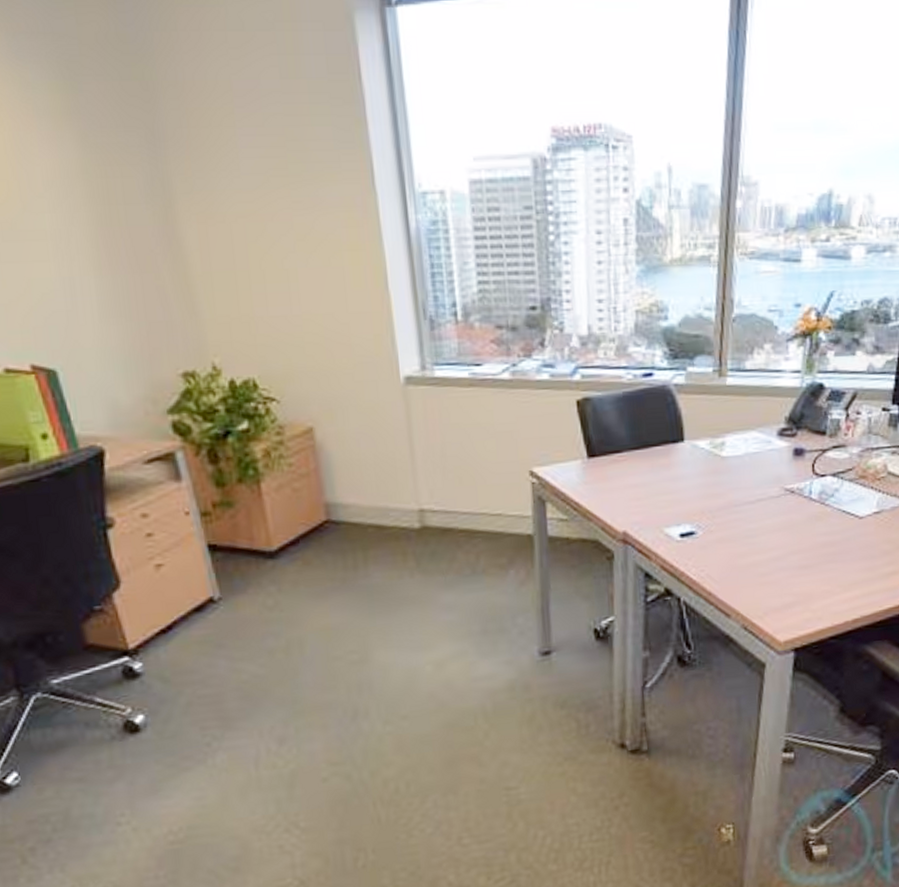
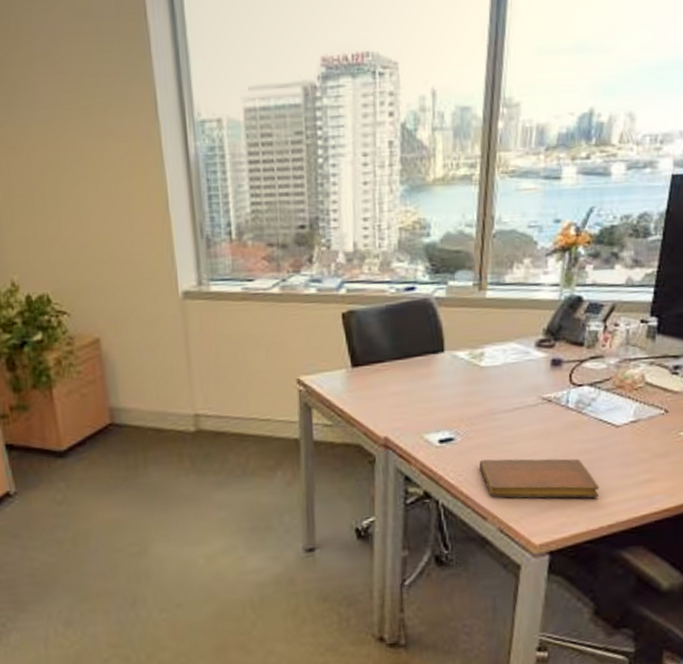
notebook: none [722,551,844,594] -> present [479,458,599,498]

